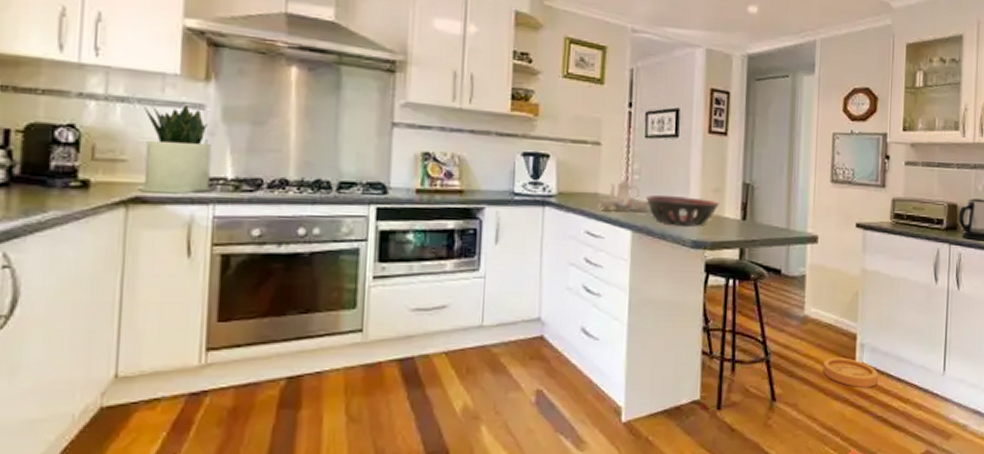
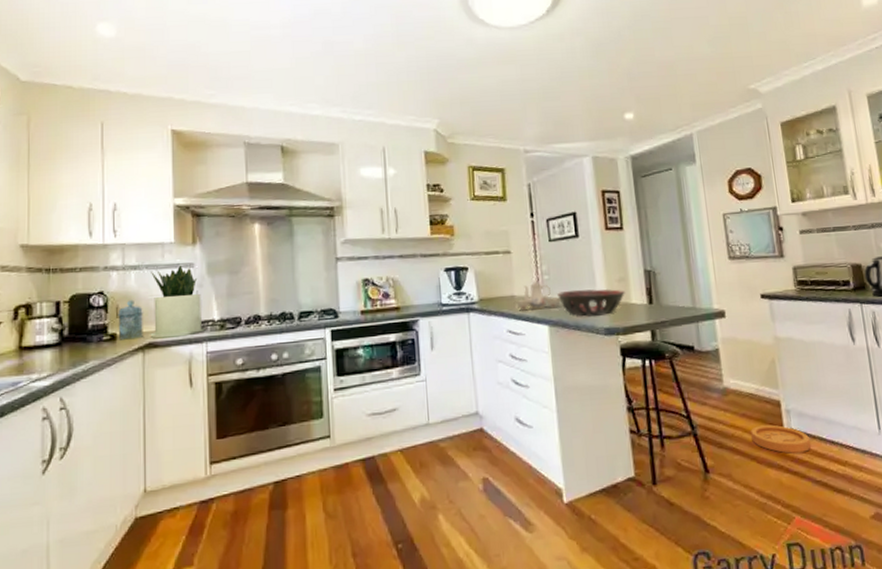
canister: none [93,139,131,190] -> present [118,299,144,340]

